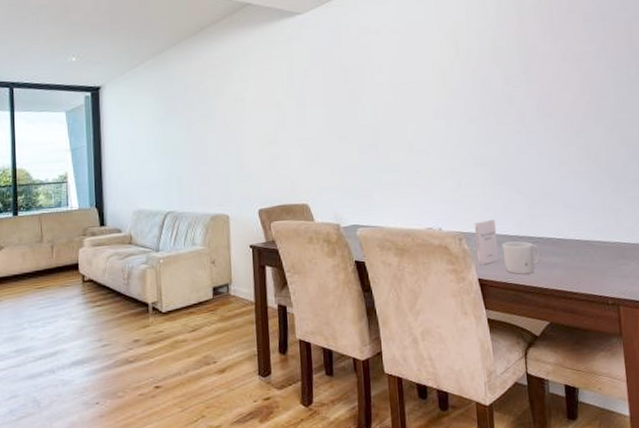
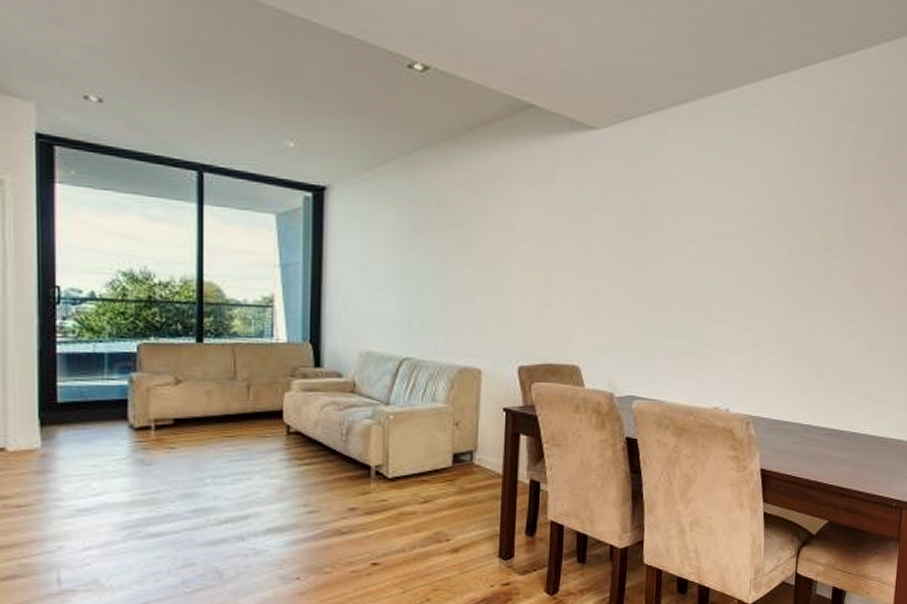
book: present [474,219,500,266] -> none [763,404,790,455]
mug: present [502,241,542,275] -> none [791,431,832,468]

